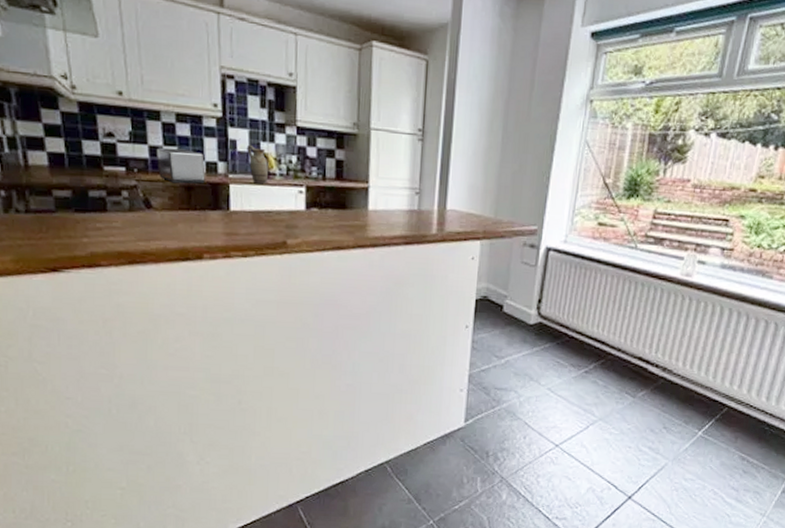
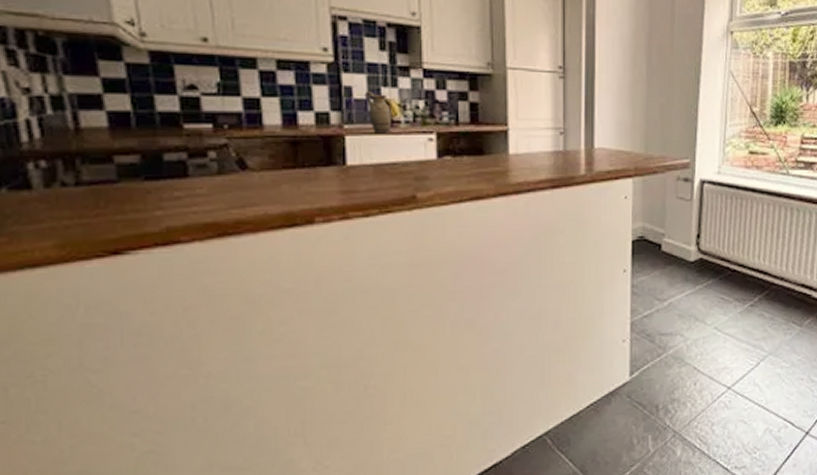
toaster: present [157,147,206,184] -> none [253,99,315,139]

